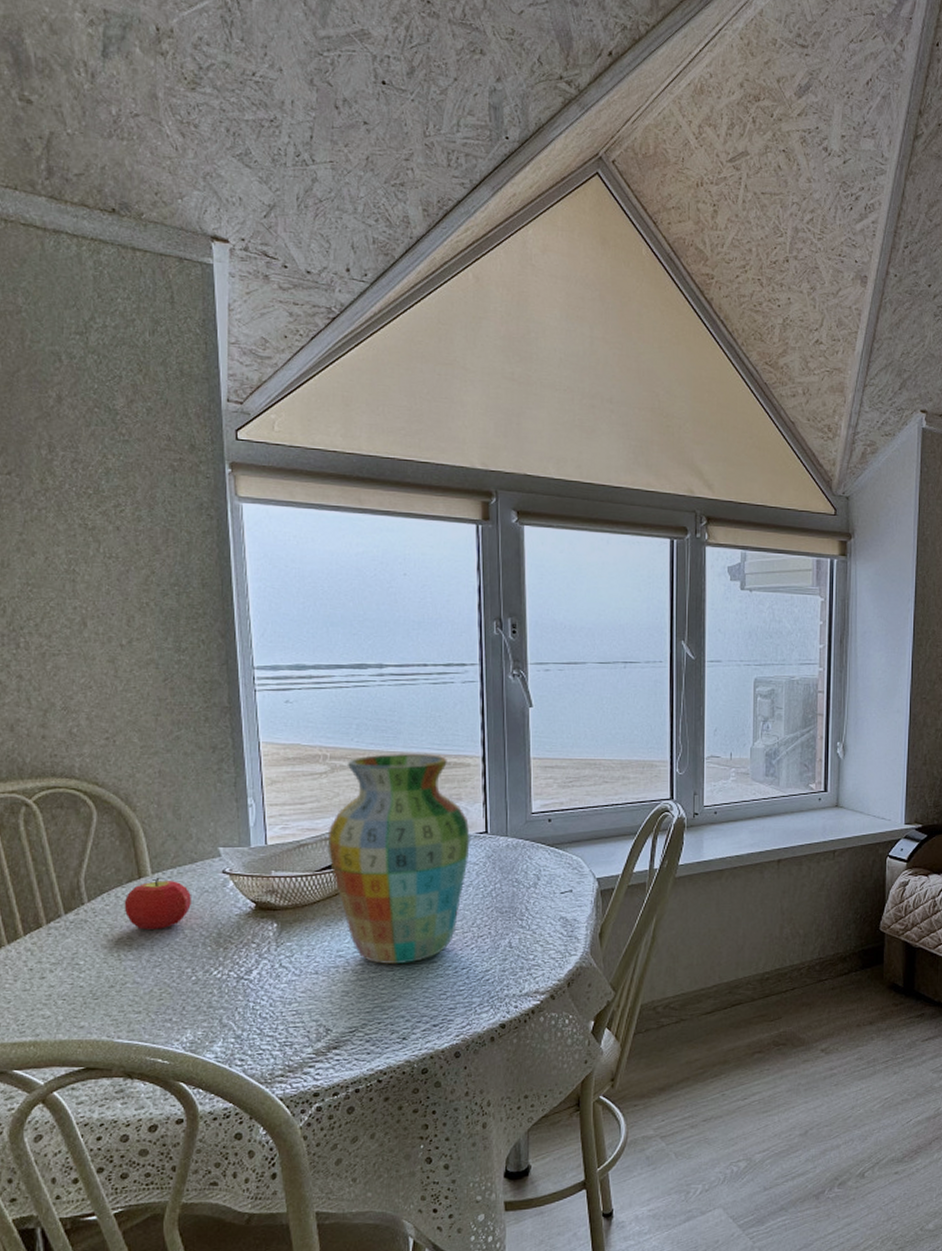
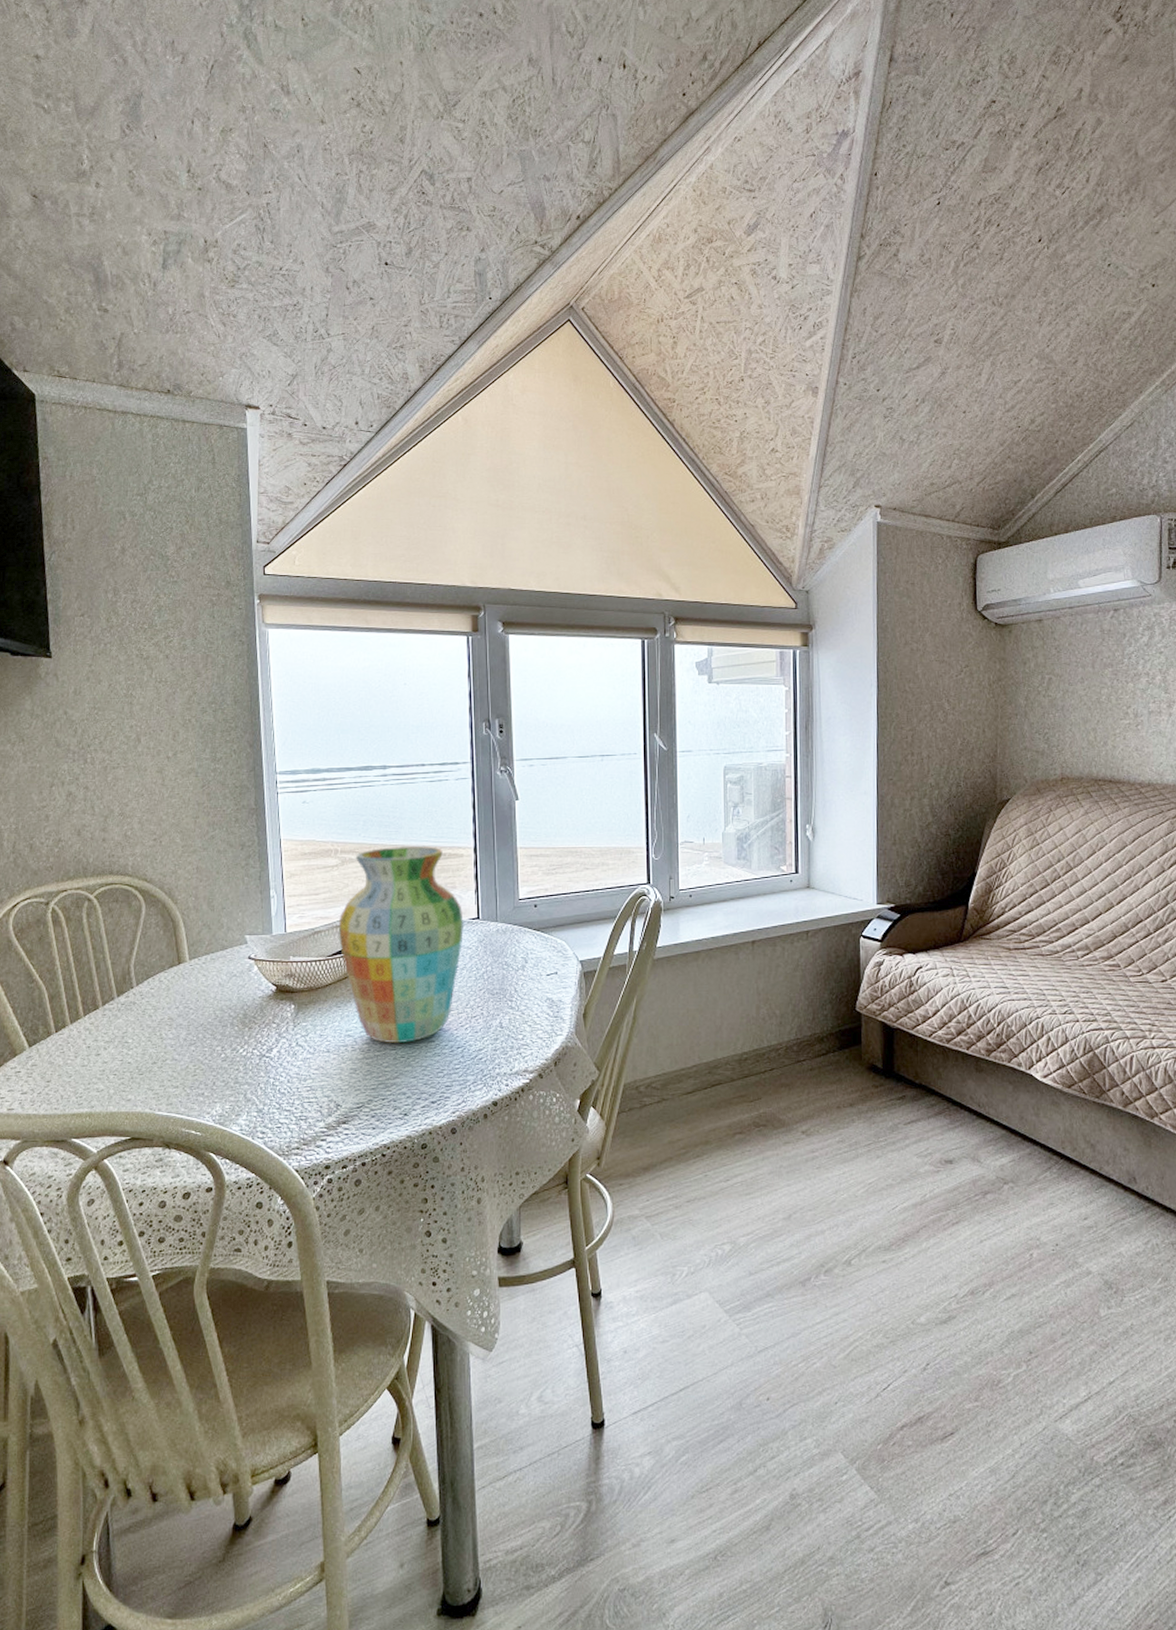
fruit: present [124,878,191,930] -> none [166,964,222,1011]

